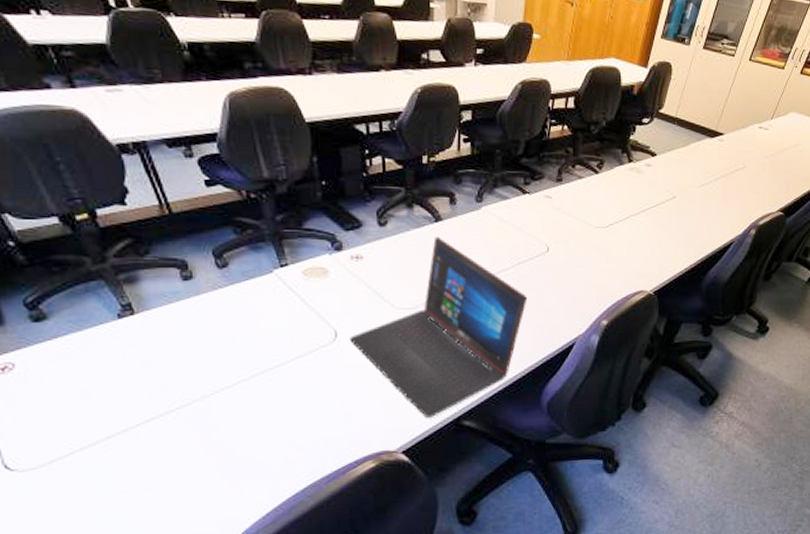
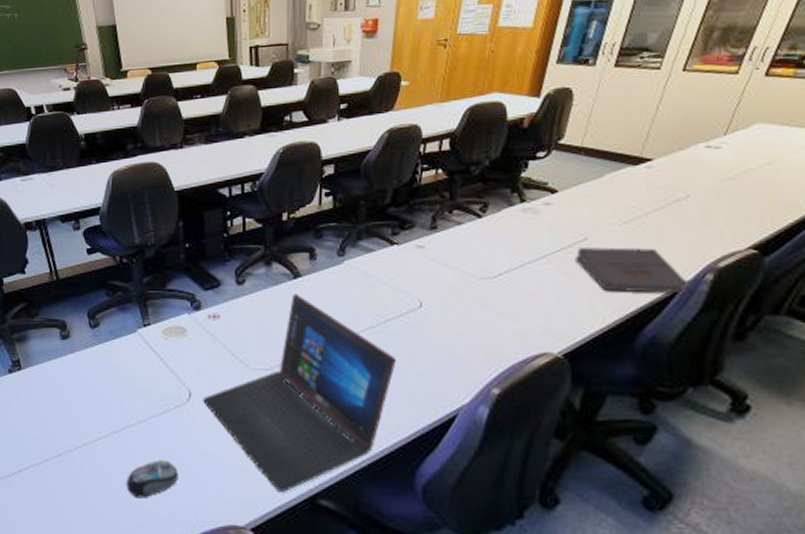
computer mouse: none [273,398,329,436] -> present [126,460,179,498]
pizza box: none [666,205,740,244] -> present [575,247,689,293]

